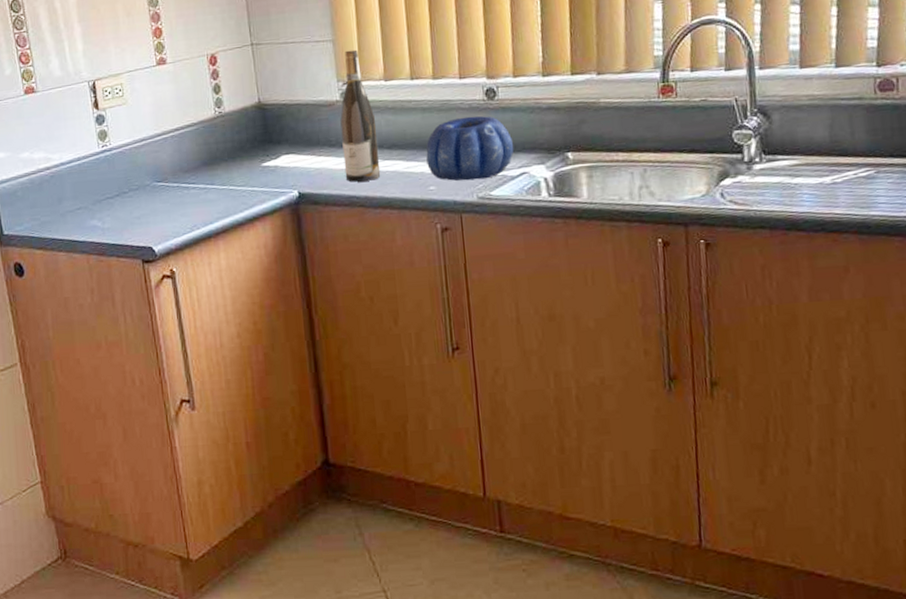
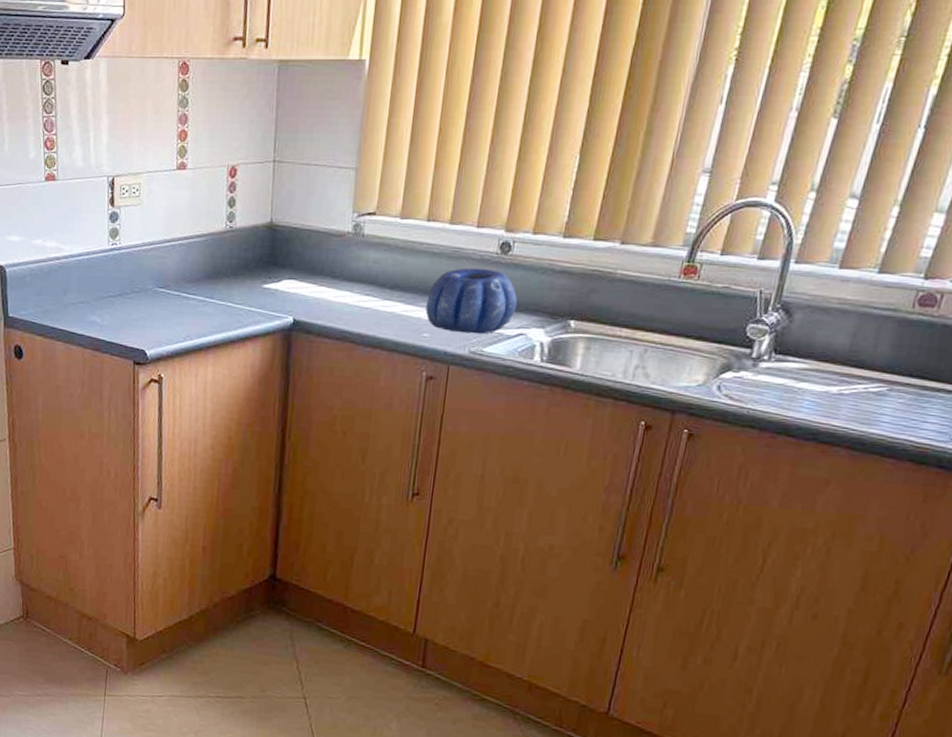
wine bottle: present [340,49,381,182] -> none [342,181,383,318]

